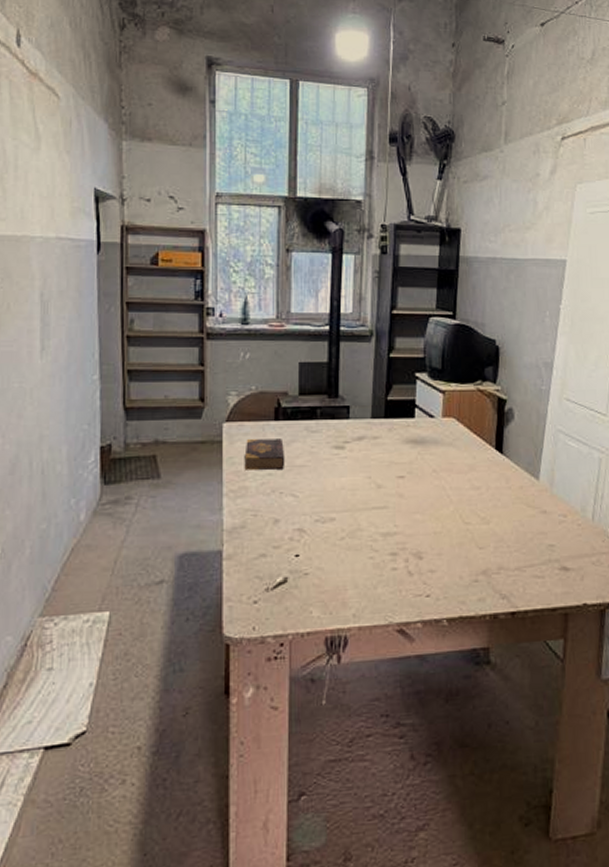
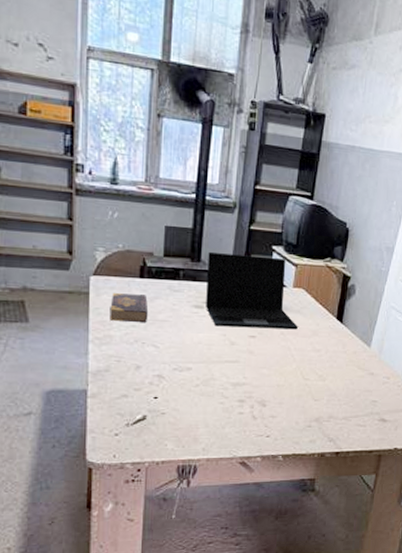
laptop: none [346,385,452,468] -> present [206,251,298,330]

